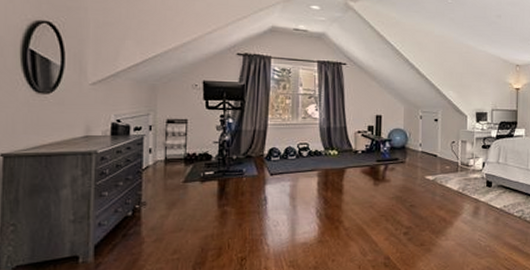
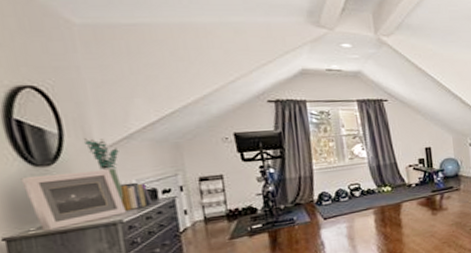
picture frame: none [24,101,101,153] -> present [20,169,126,232]
vase: none [79,72,105,134] -> present [83,138,124,202]
books: none [98,117,125,142] -> present [119,182,154,211]

